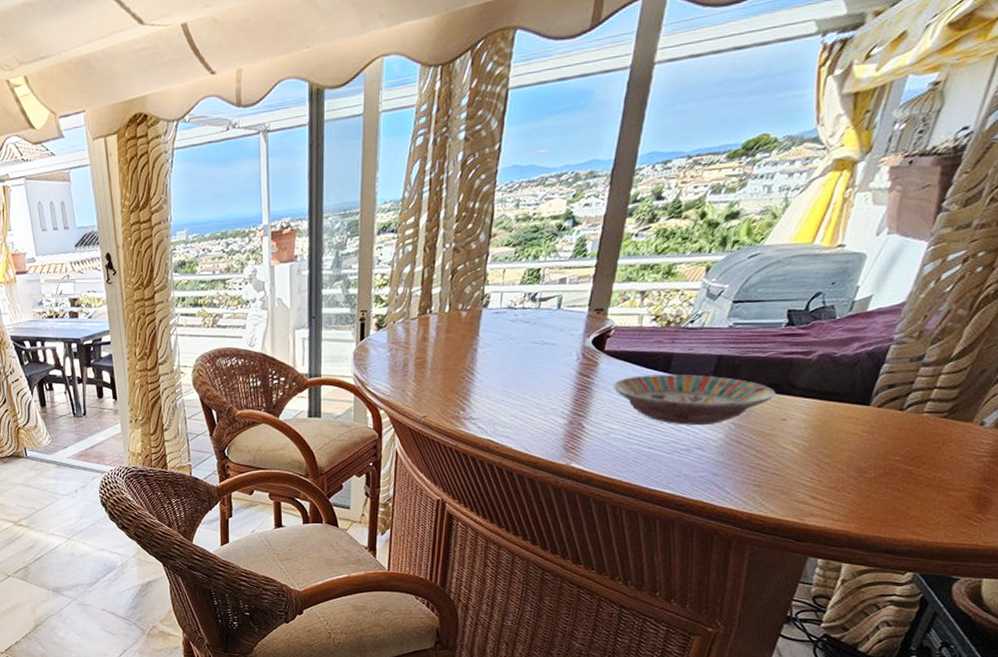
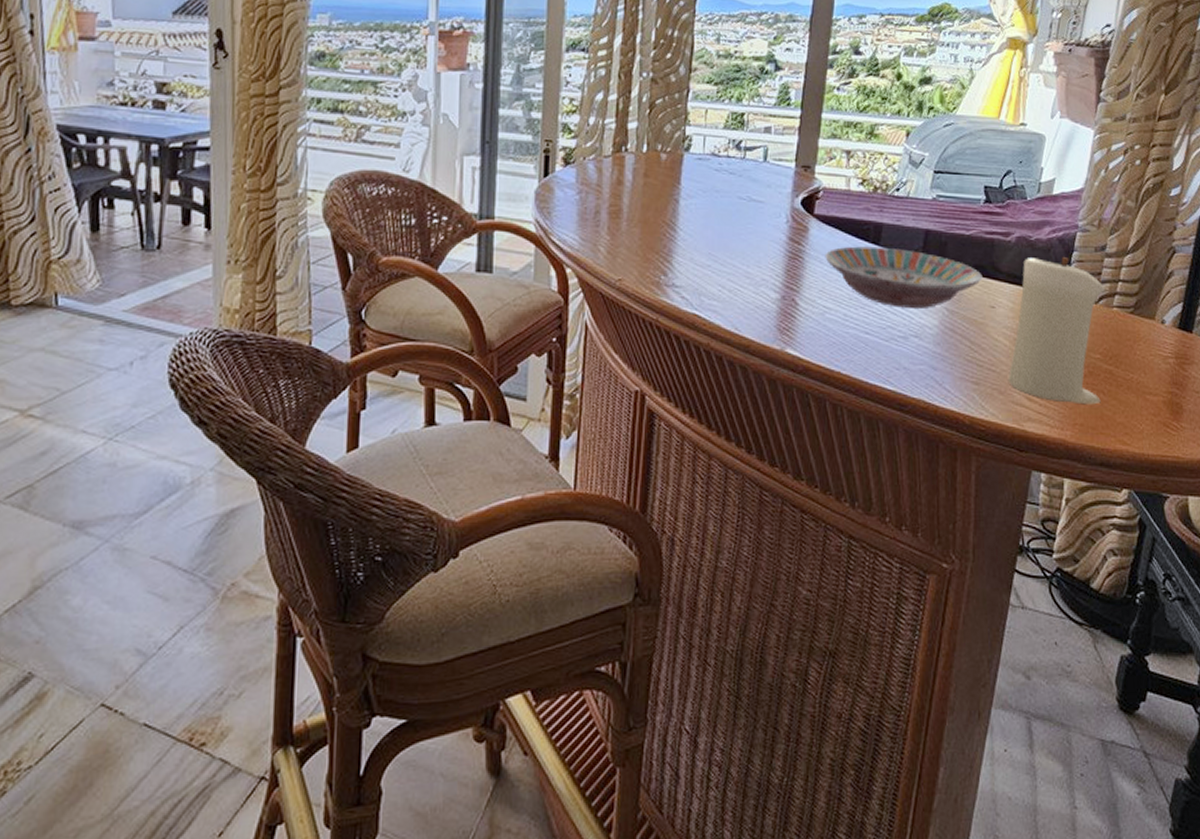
candle: none [792,368,916,501] -> present [1008,256,1105,405]

